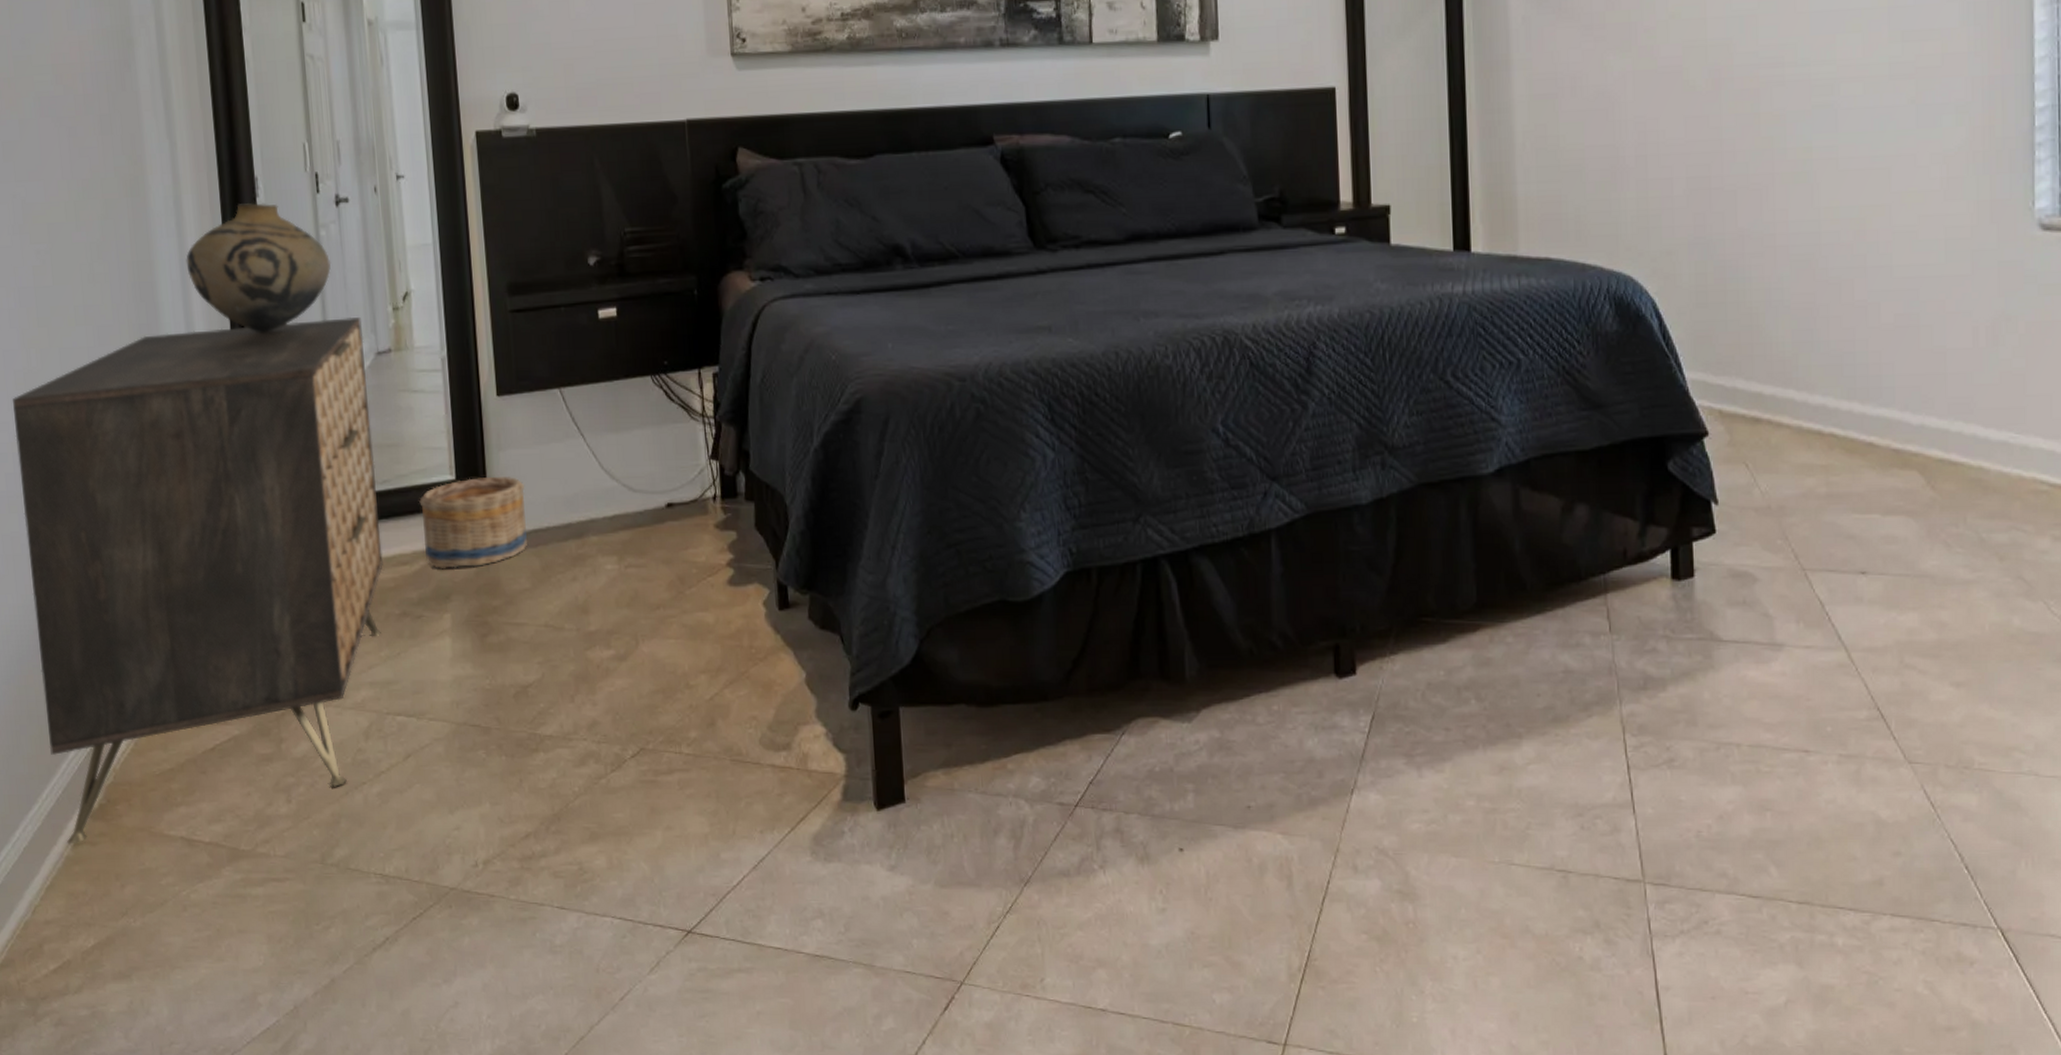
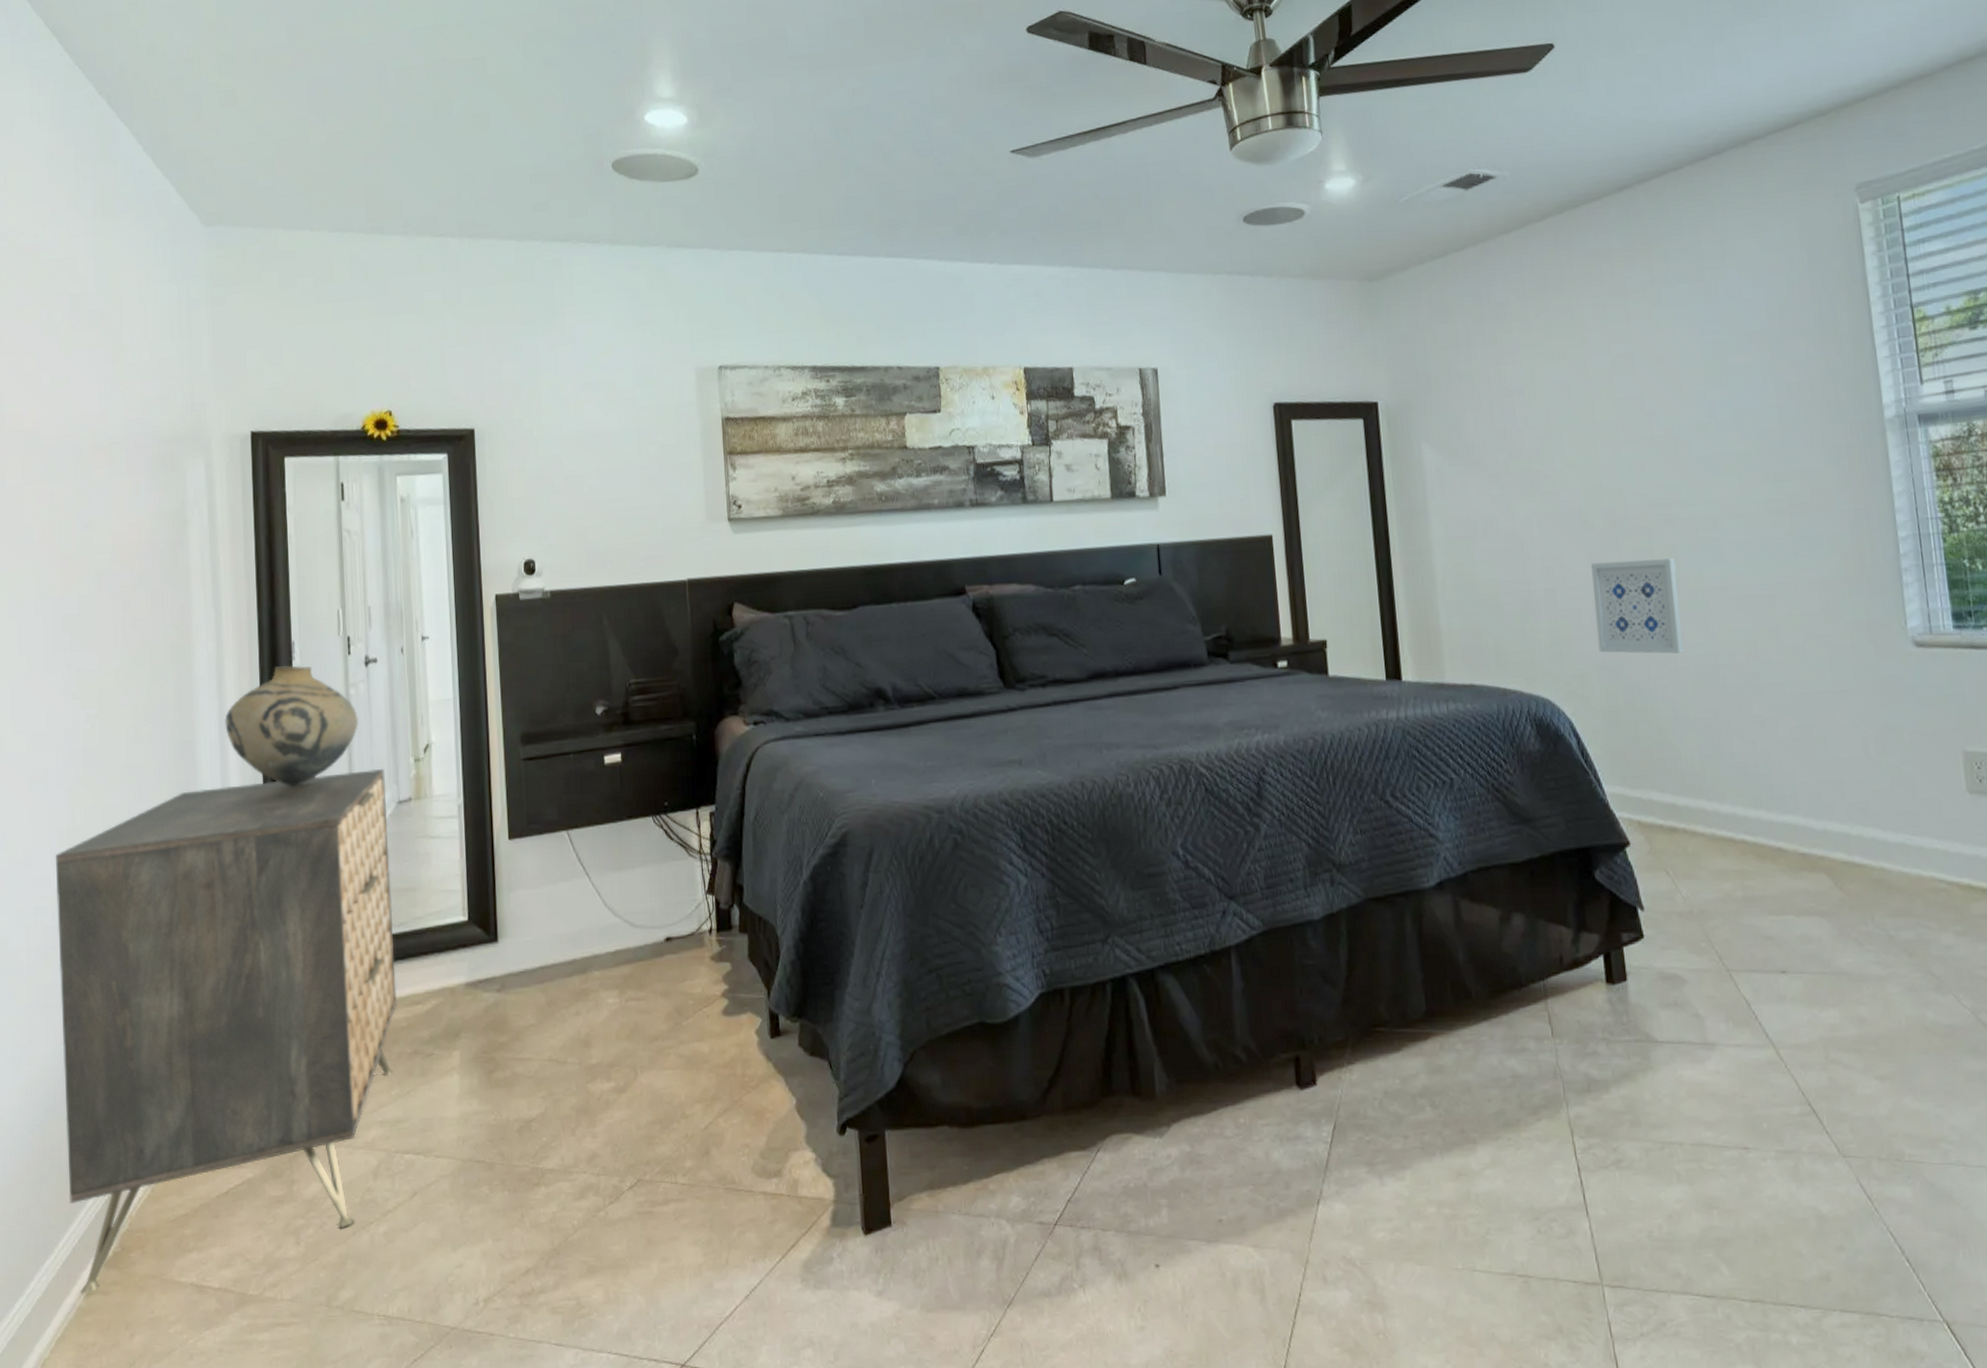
basket: present [418,477,527,570] -> none [432,916,534,1008]
wall art: none [1688,125,1785,231] -> present [1591,558,1685,654]

